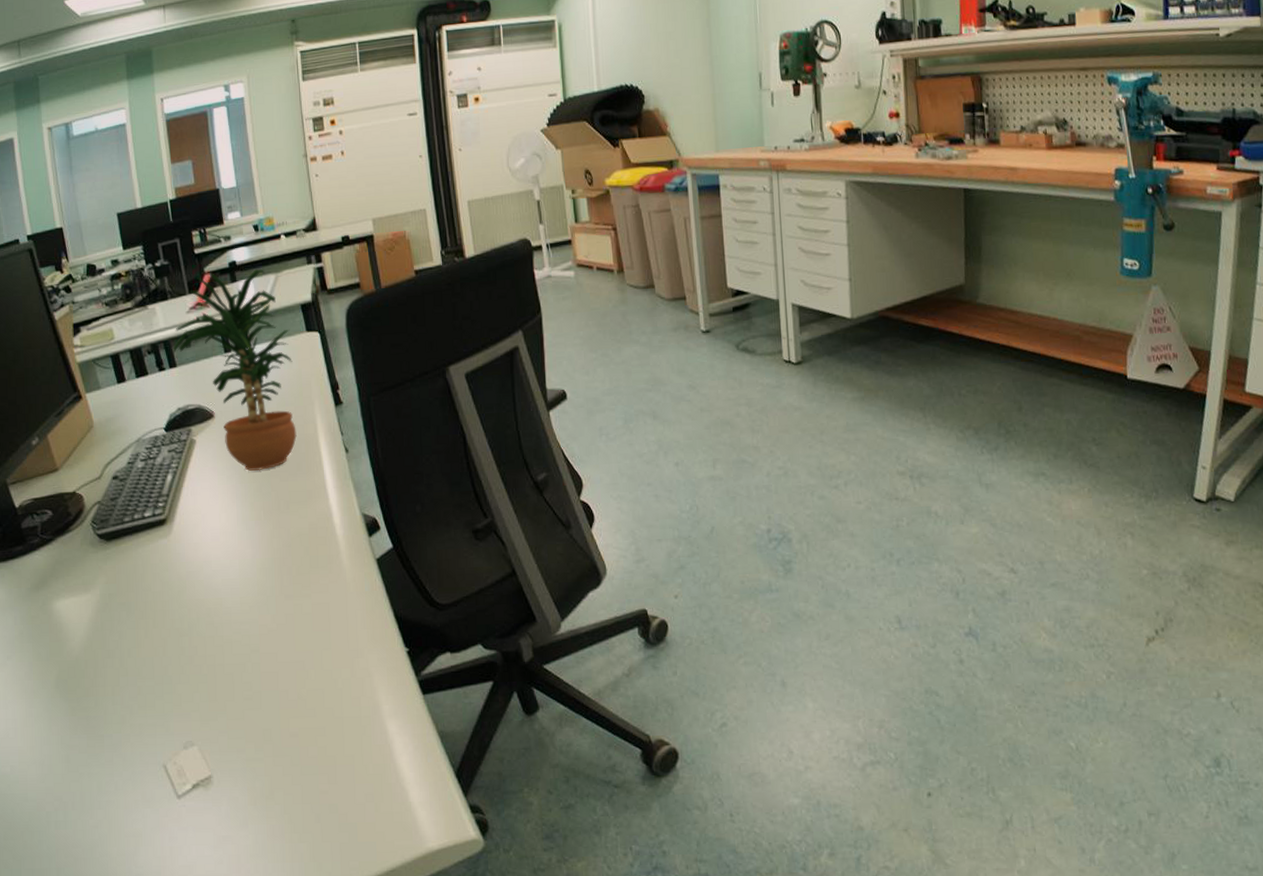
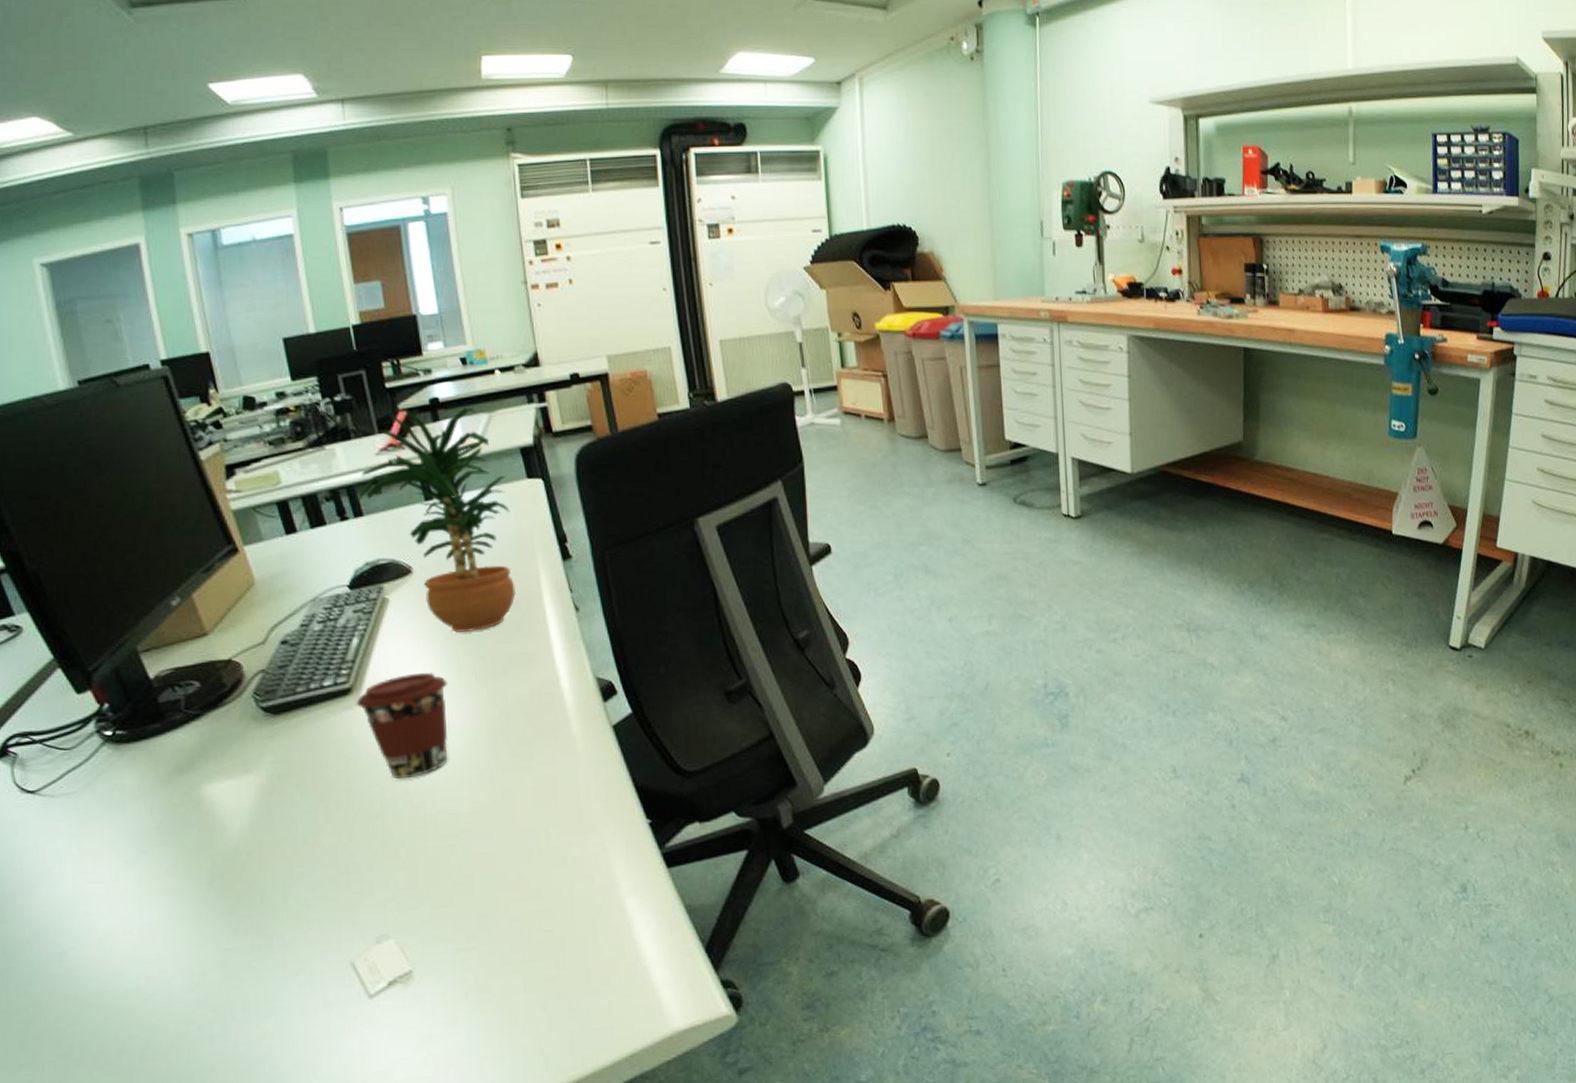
coffee cup: none [169,506,242,602] -> present [356,672,448,780]

